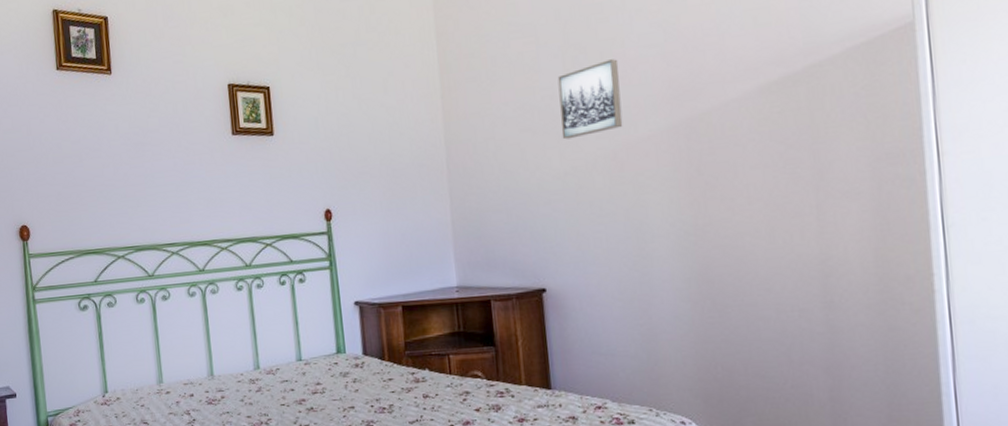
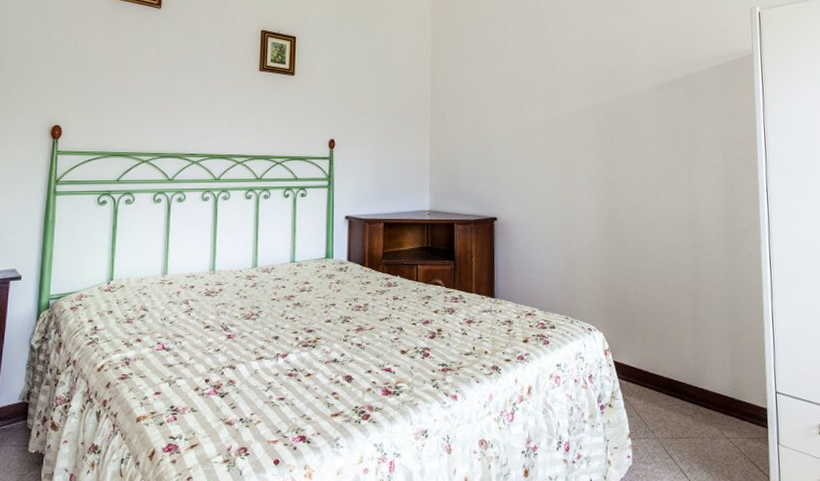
wall art: present [557,59,623,140] -> none [518,52,562,106]

